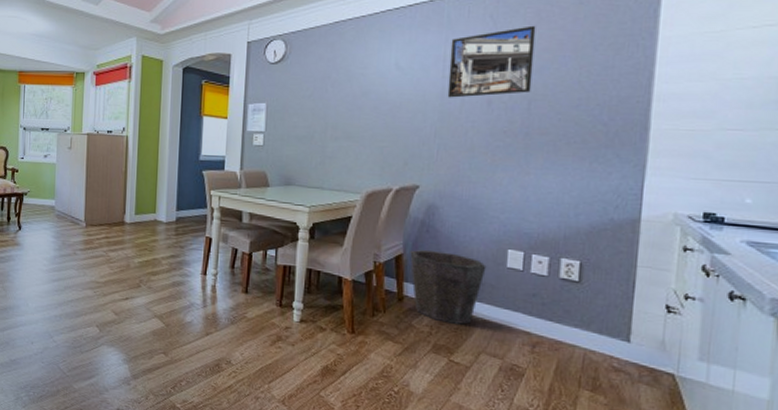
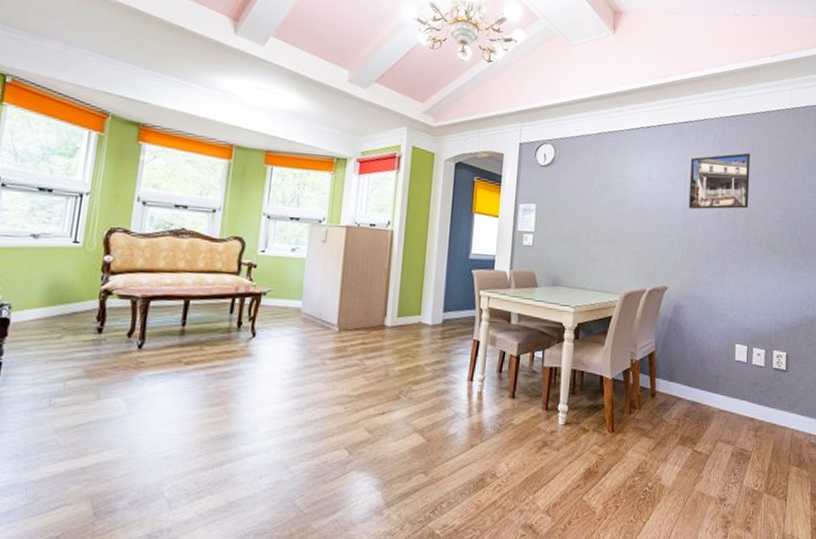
waste bin: present [410,250,487,325] -> none [660,347,720,415]

